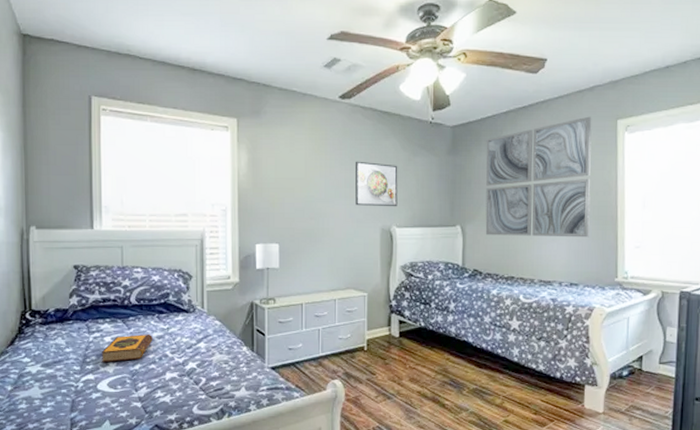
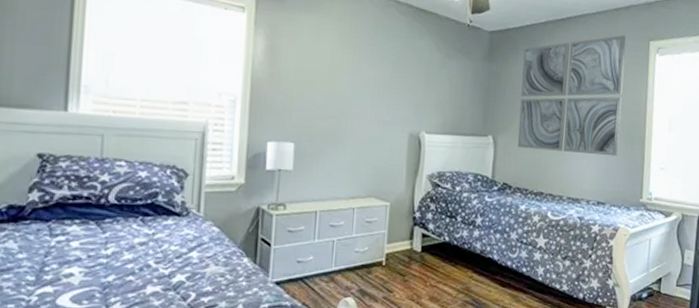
hardback book: present [101,333,153,363] -> none [64,239,134,273]
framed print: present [355,161,398,207] -> none [383,58,432,112]

